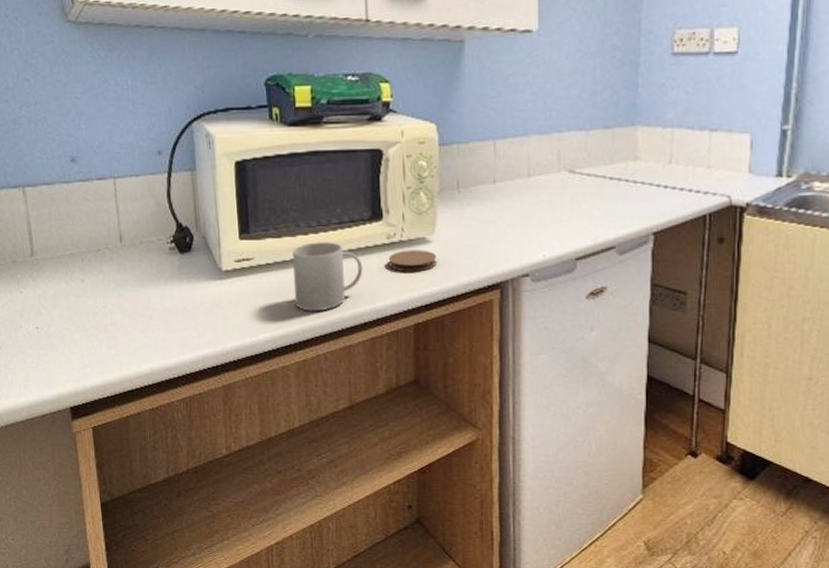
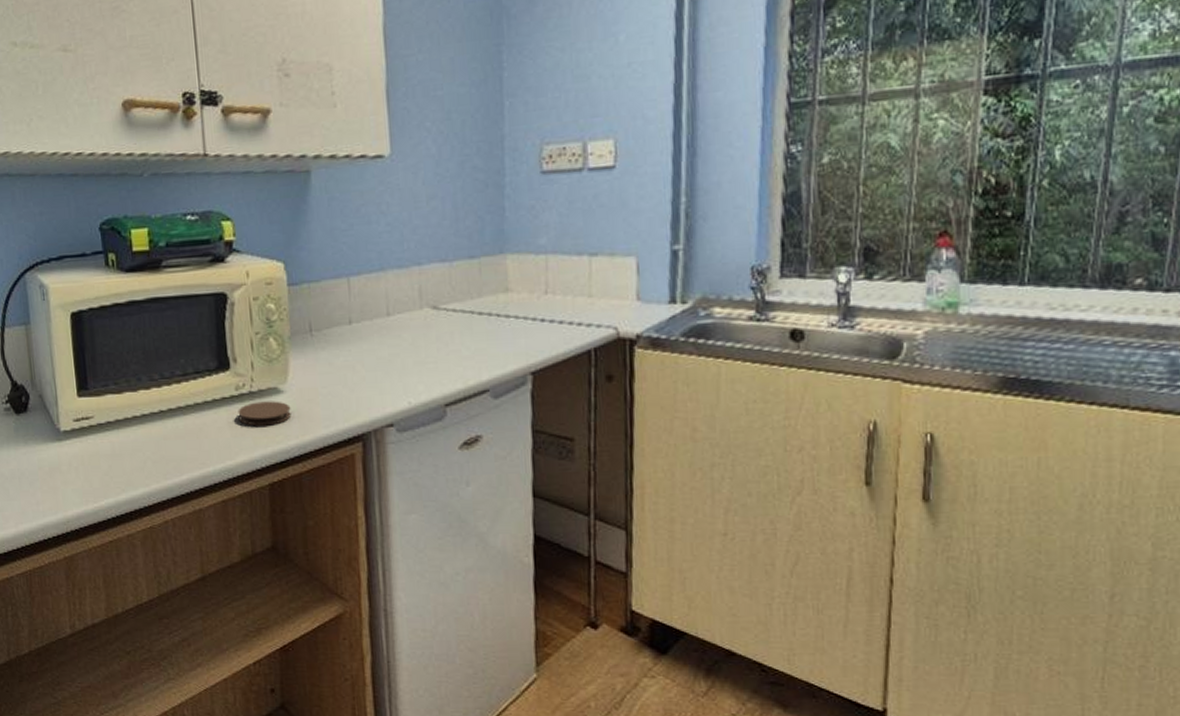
mug: present [293,241,363,311] -> none [134,395,211,473]

